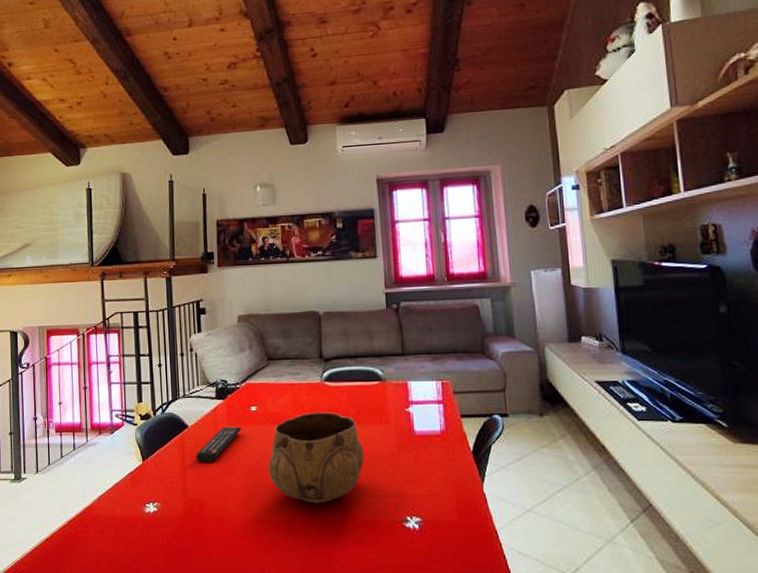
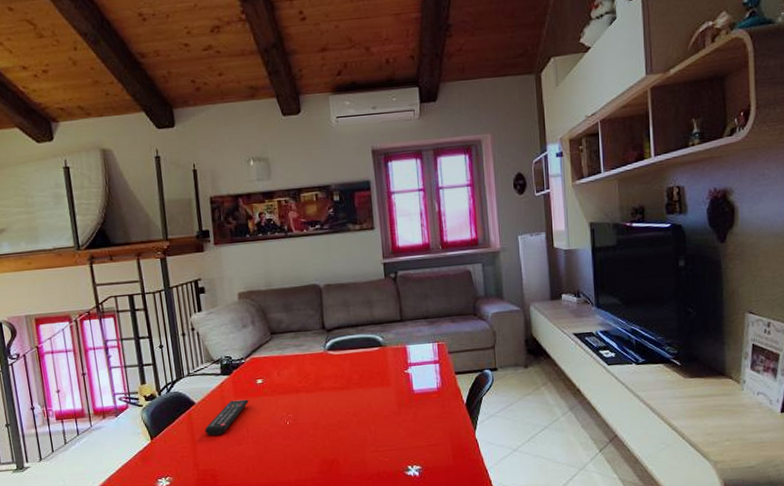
decorative bowl: present [268,412,364,503] -> none [276,379,368,463]

